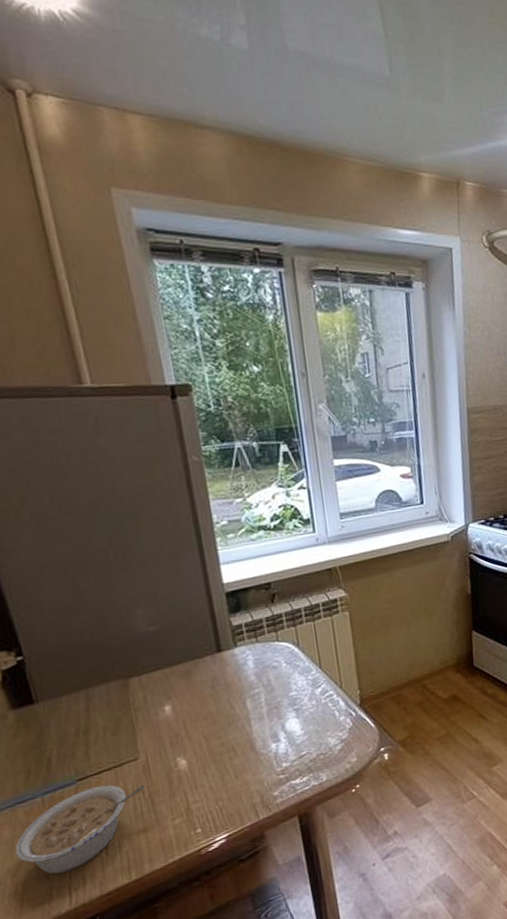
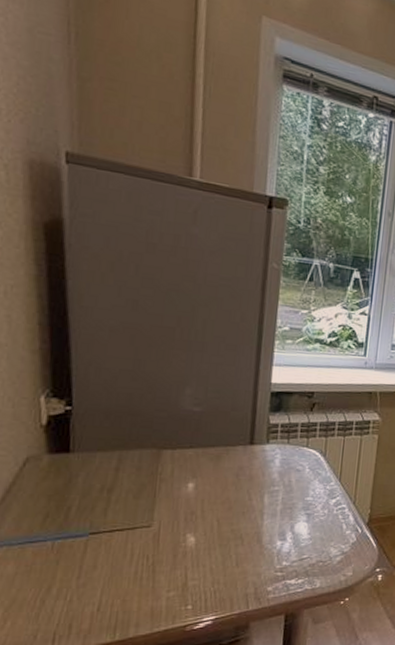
legume: present [15,784,145,875] -> none [13,544,150,618]

